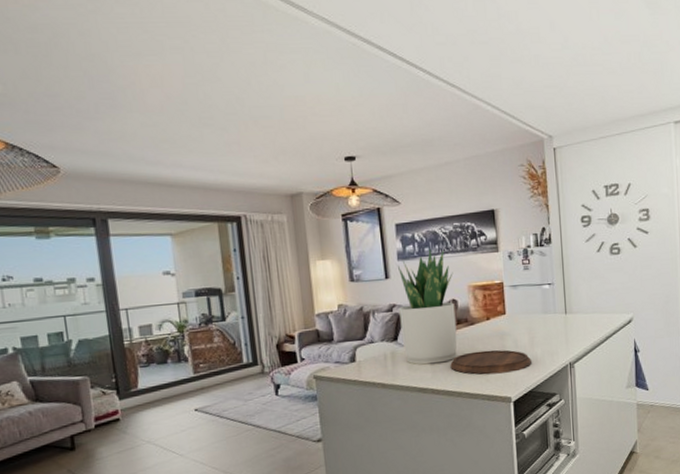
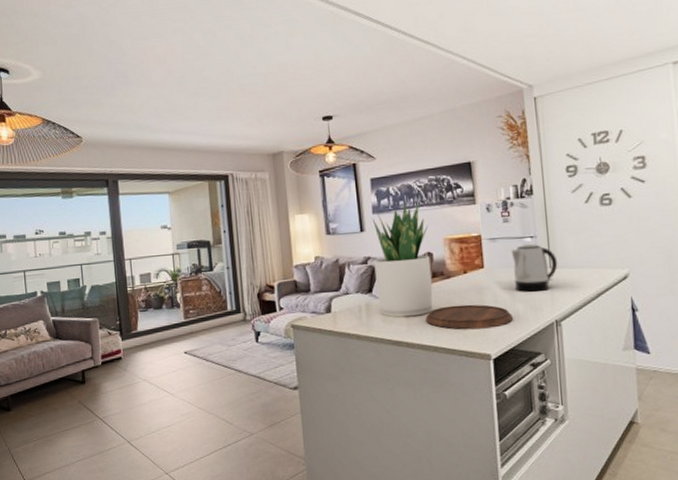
kettle: none [531,291,572,337] -> present [511,244,558,292]

